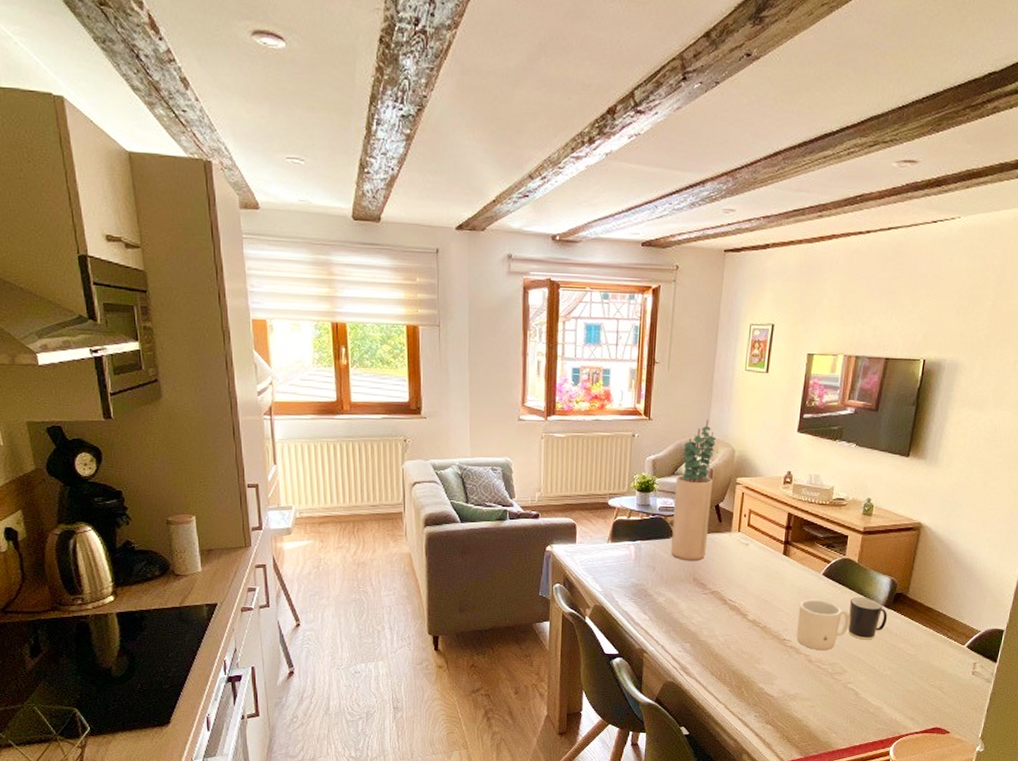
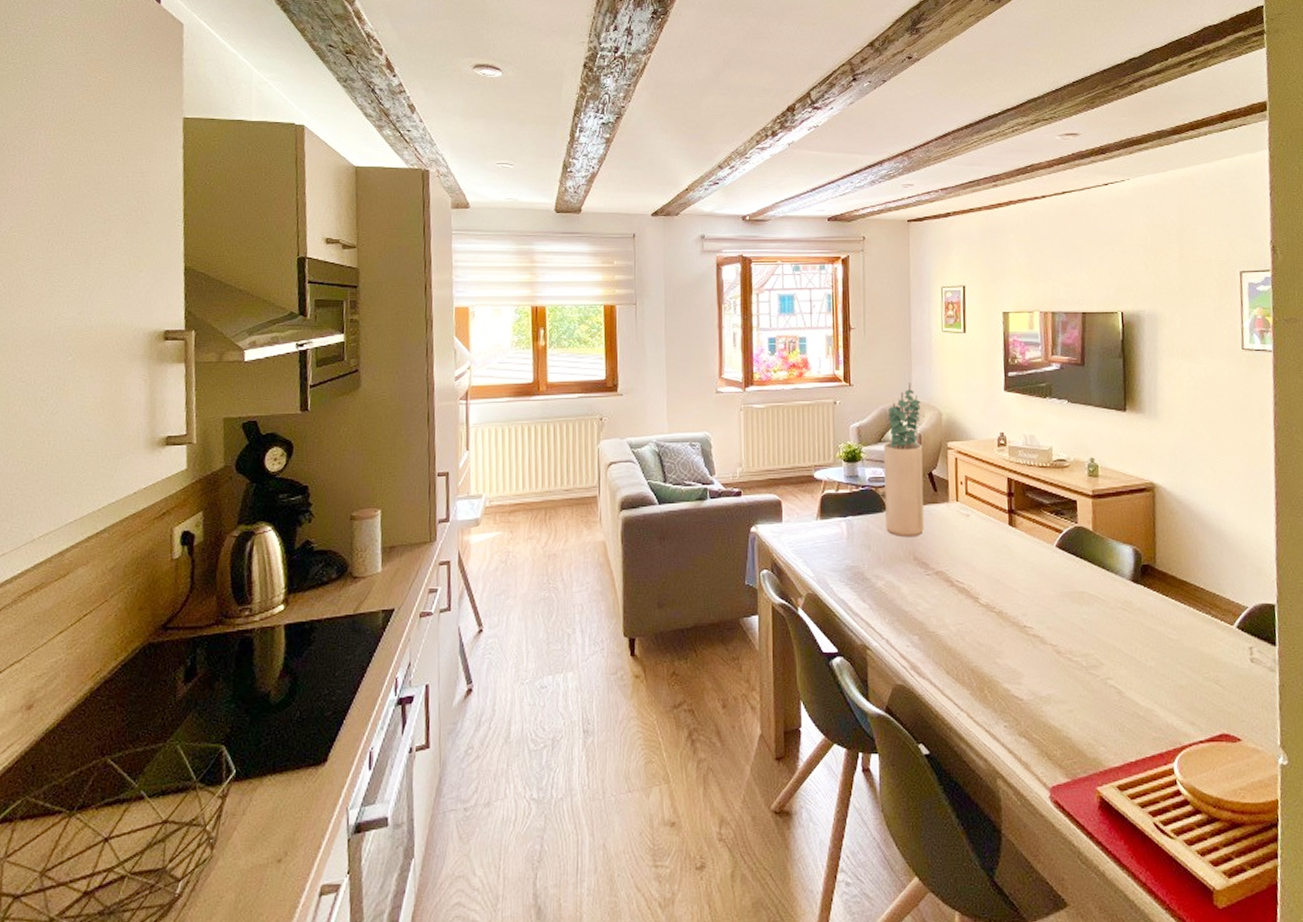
mug: present [796,599,851,651] -> none [1035,576,1097,639]
mug: present [848,597,887,640] -> none [1091,571,1138,624]

